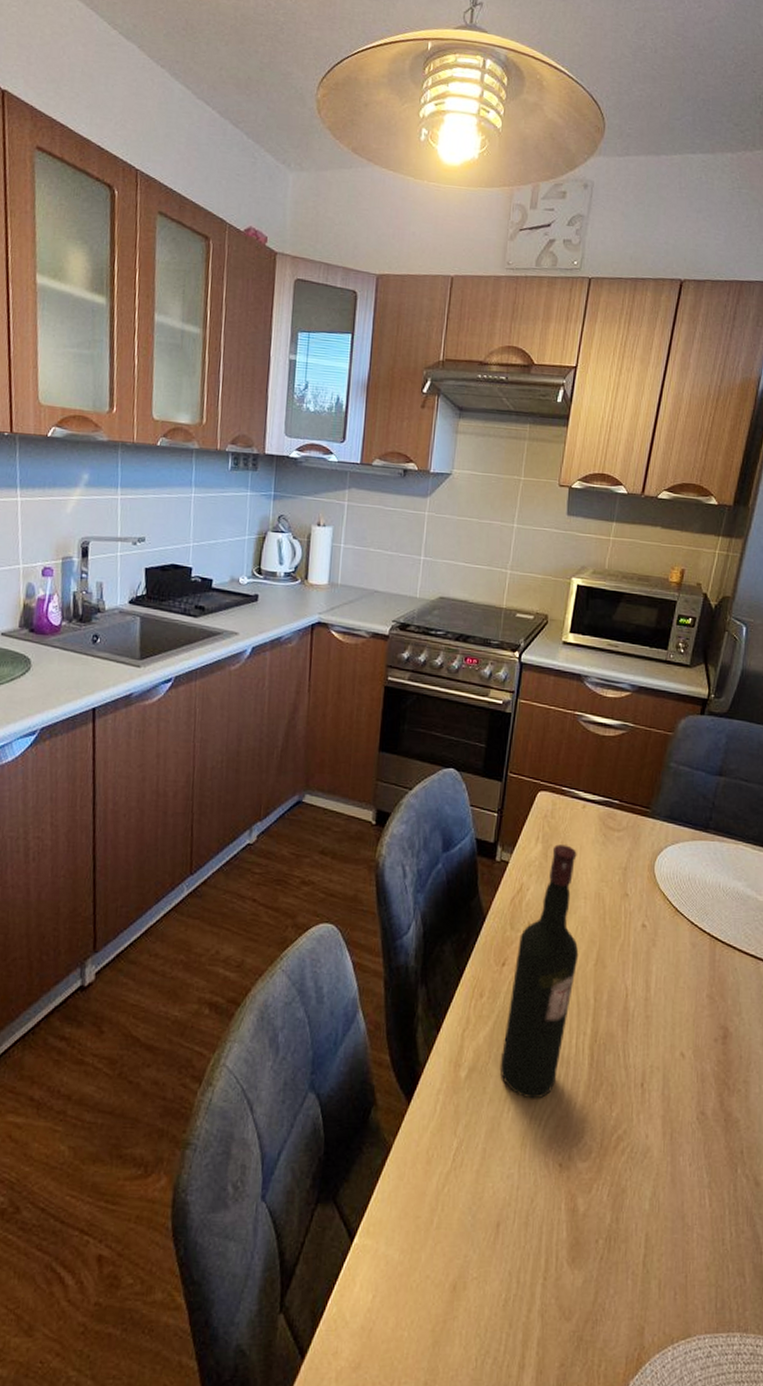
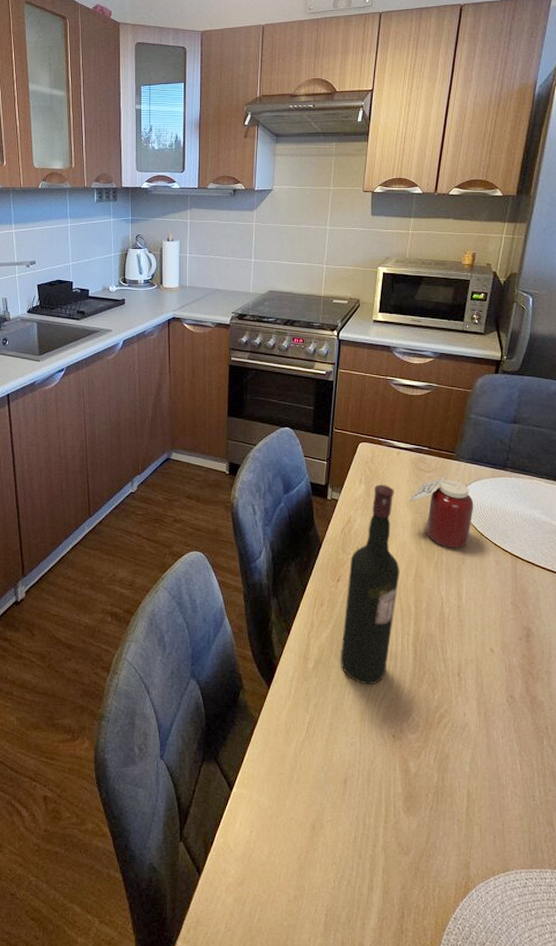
jar: none [593,835,670,926] -> present [408,474,474,548]

